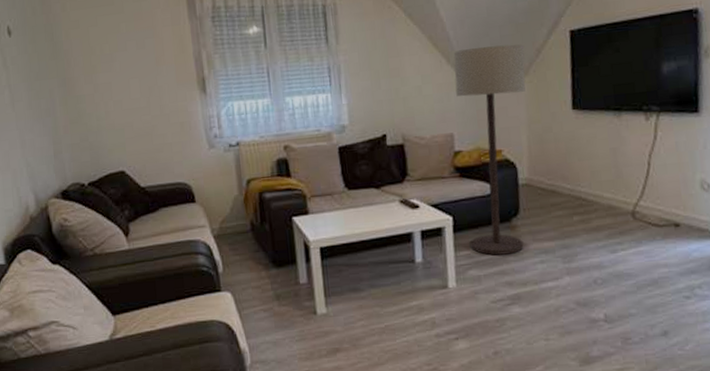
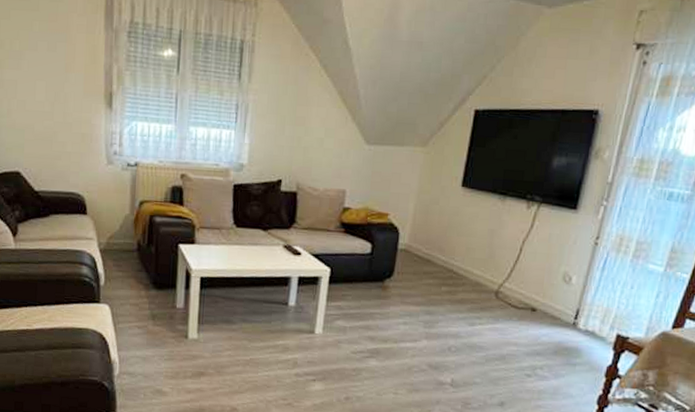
floor lamp: present [453,44,526,256] -> none [341,110,429,312]

